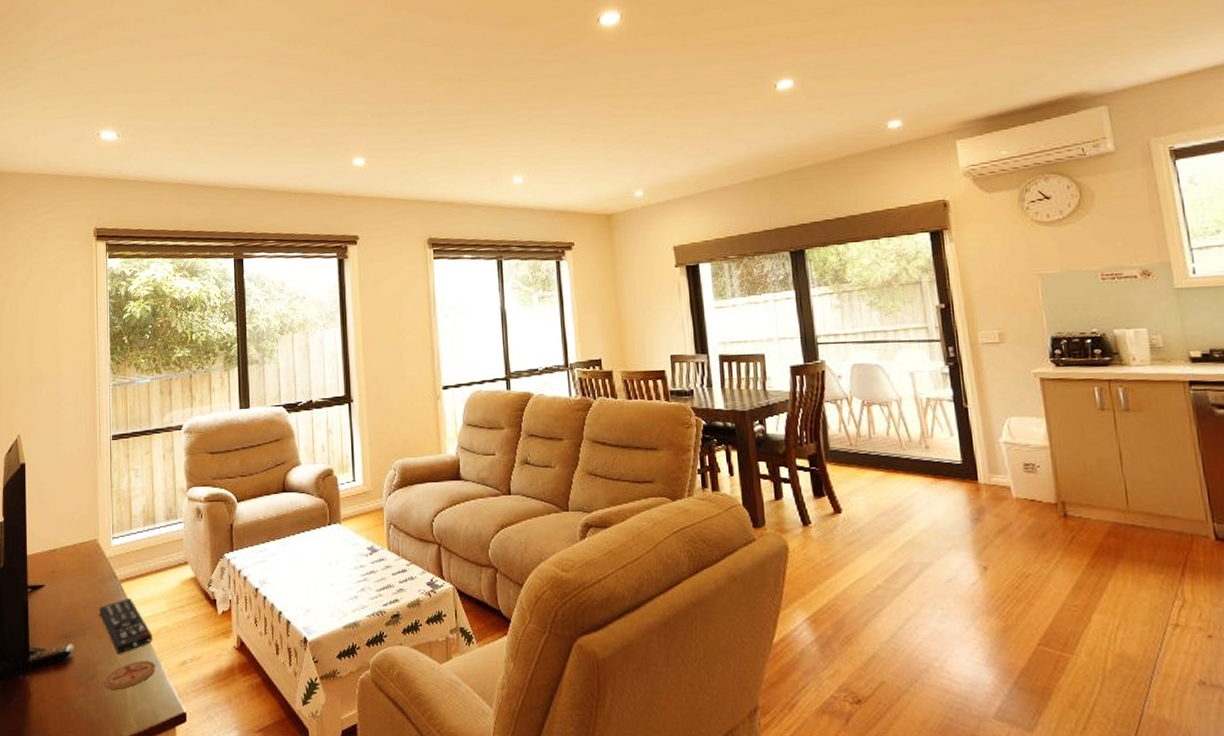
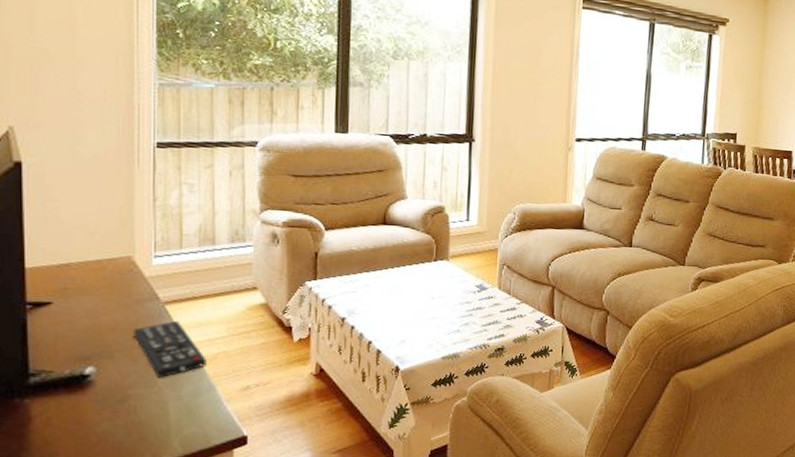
coaster: present [104,661,156,689] -> none [138,385,209,414]

